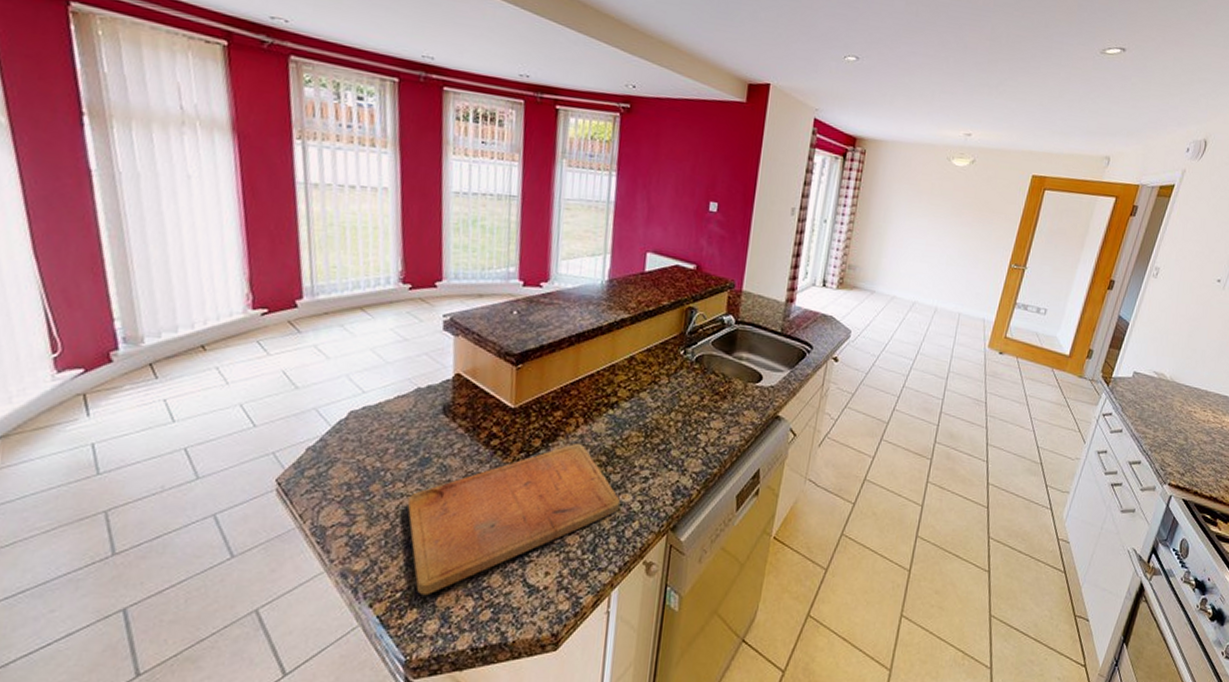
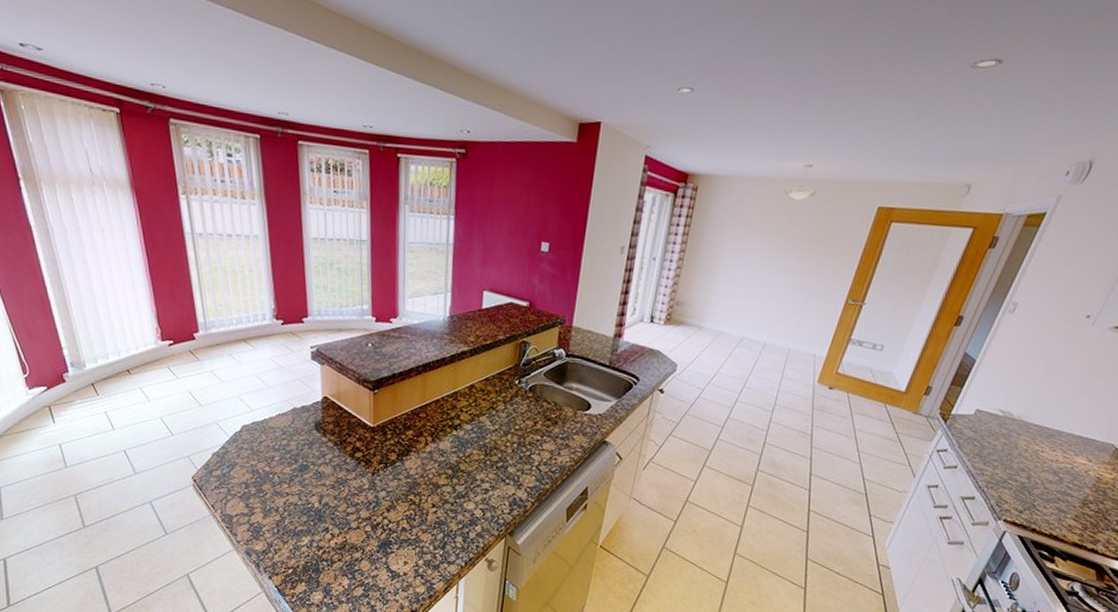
cutting board: present [407,444,621,596] -> none [292,458,465,573]

